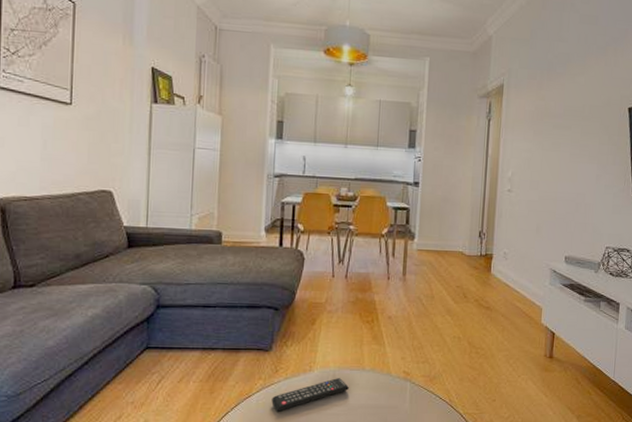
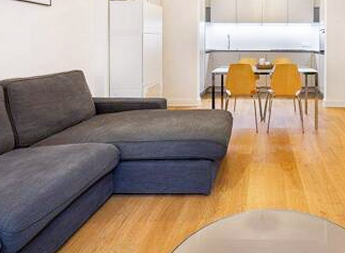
remote control: present [271,378,349,412] -> none [212,217,275,246]

